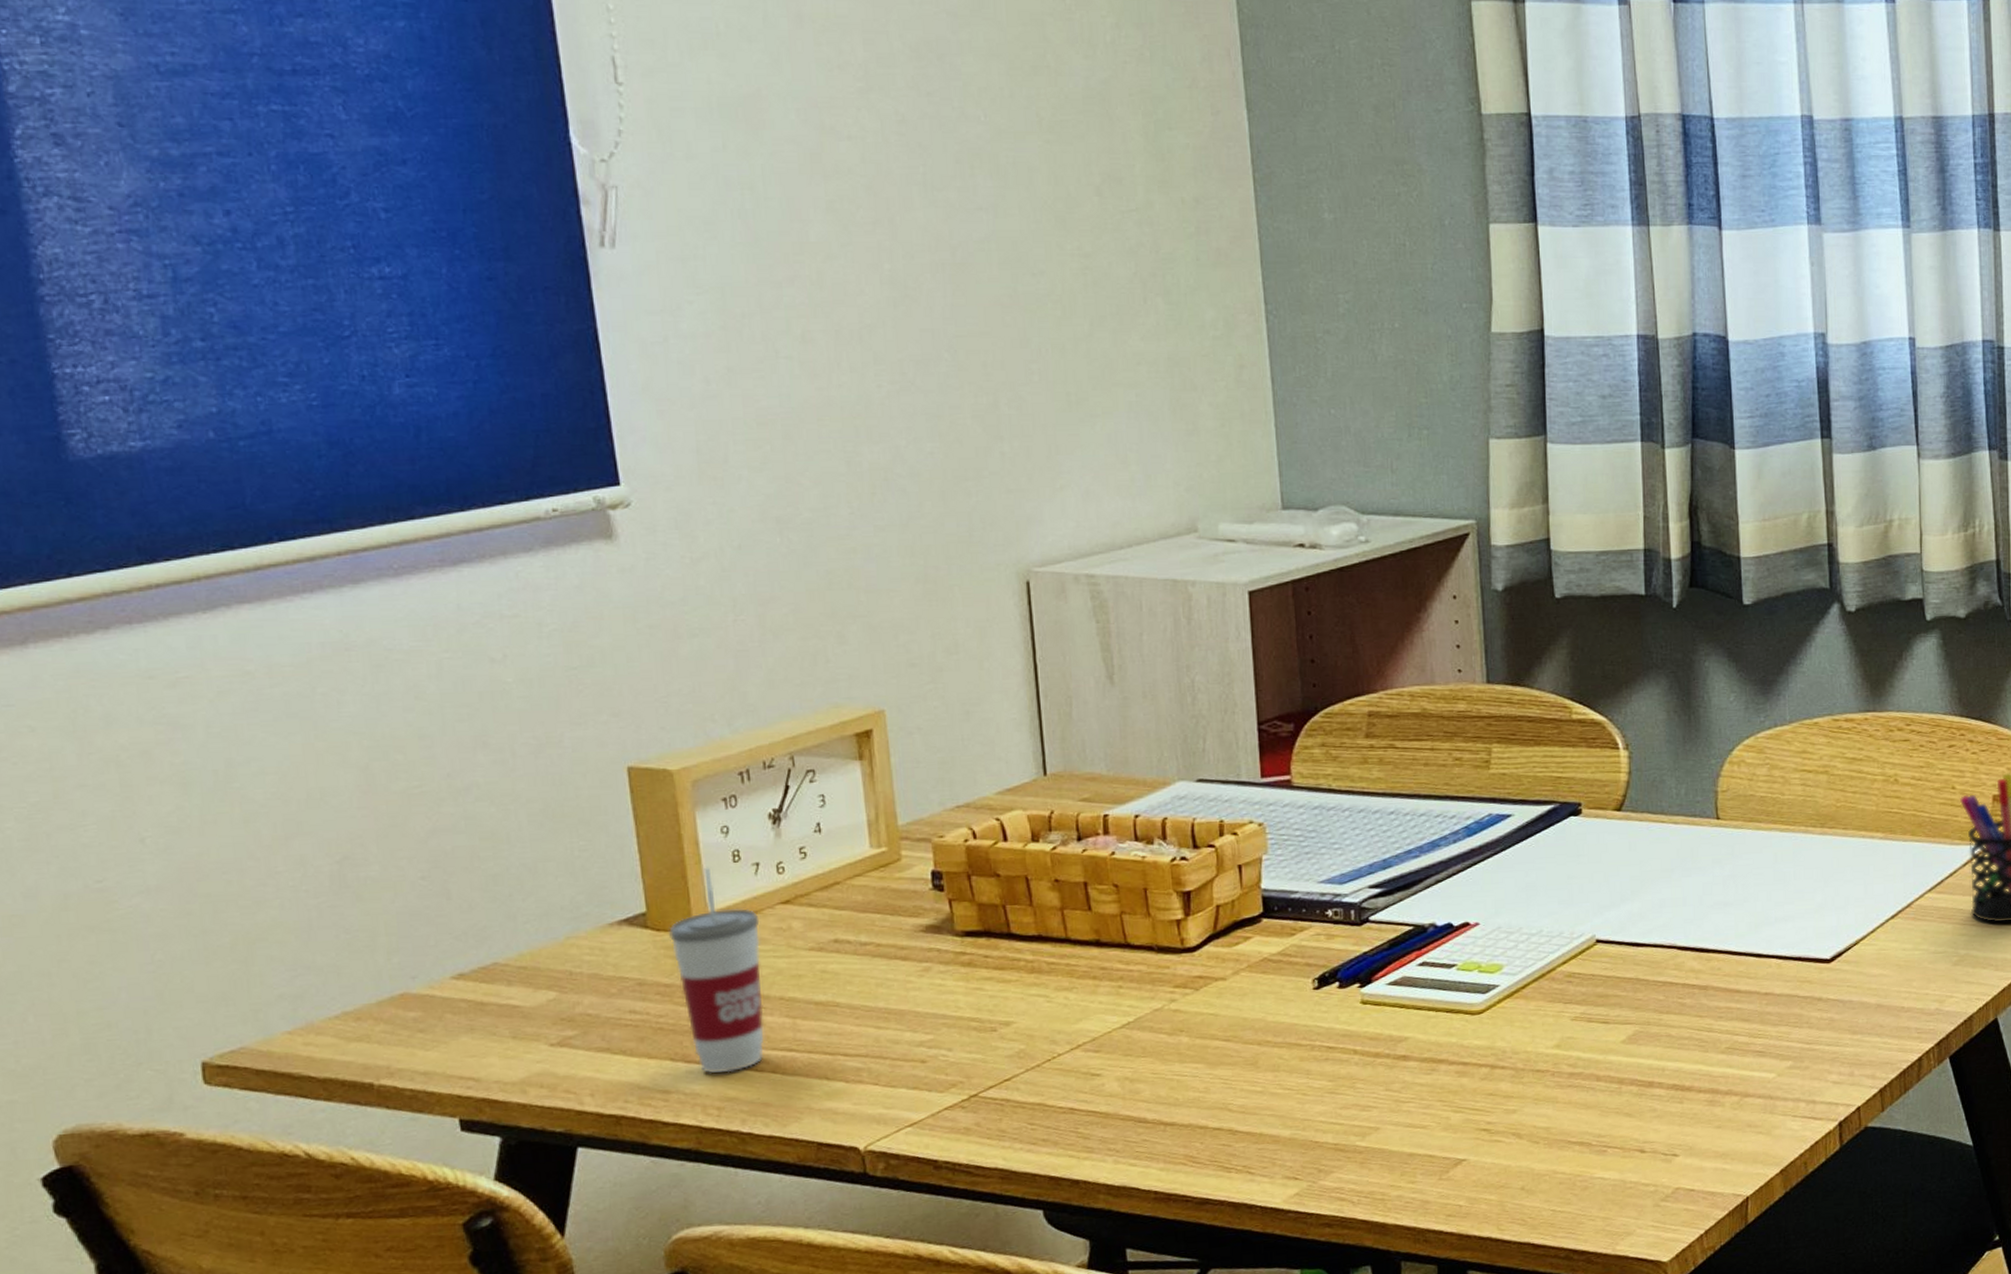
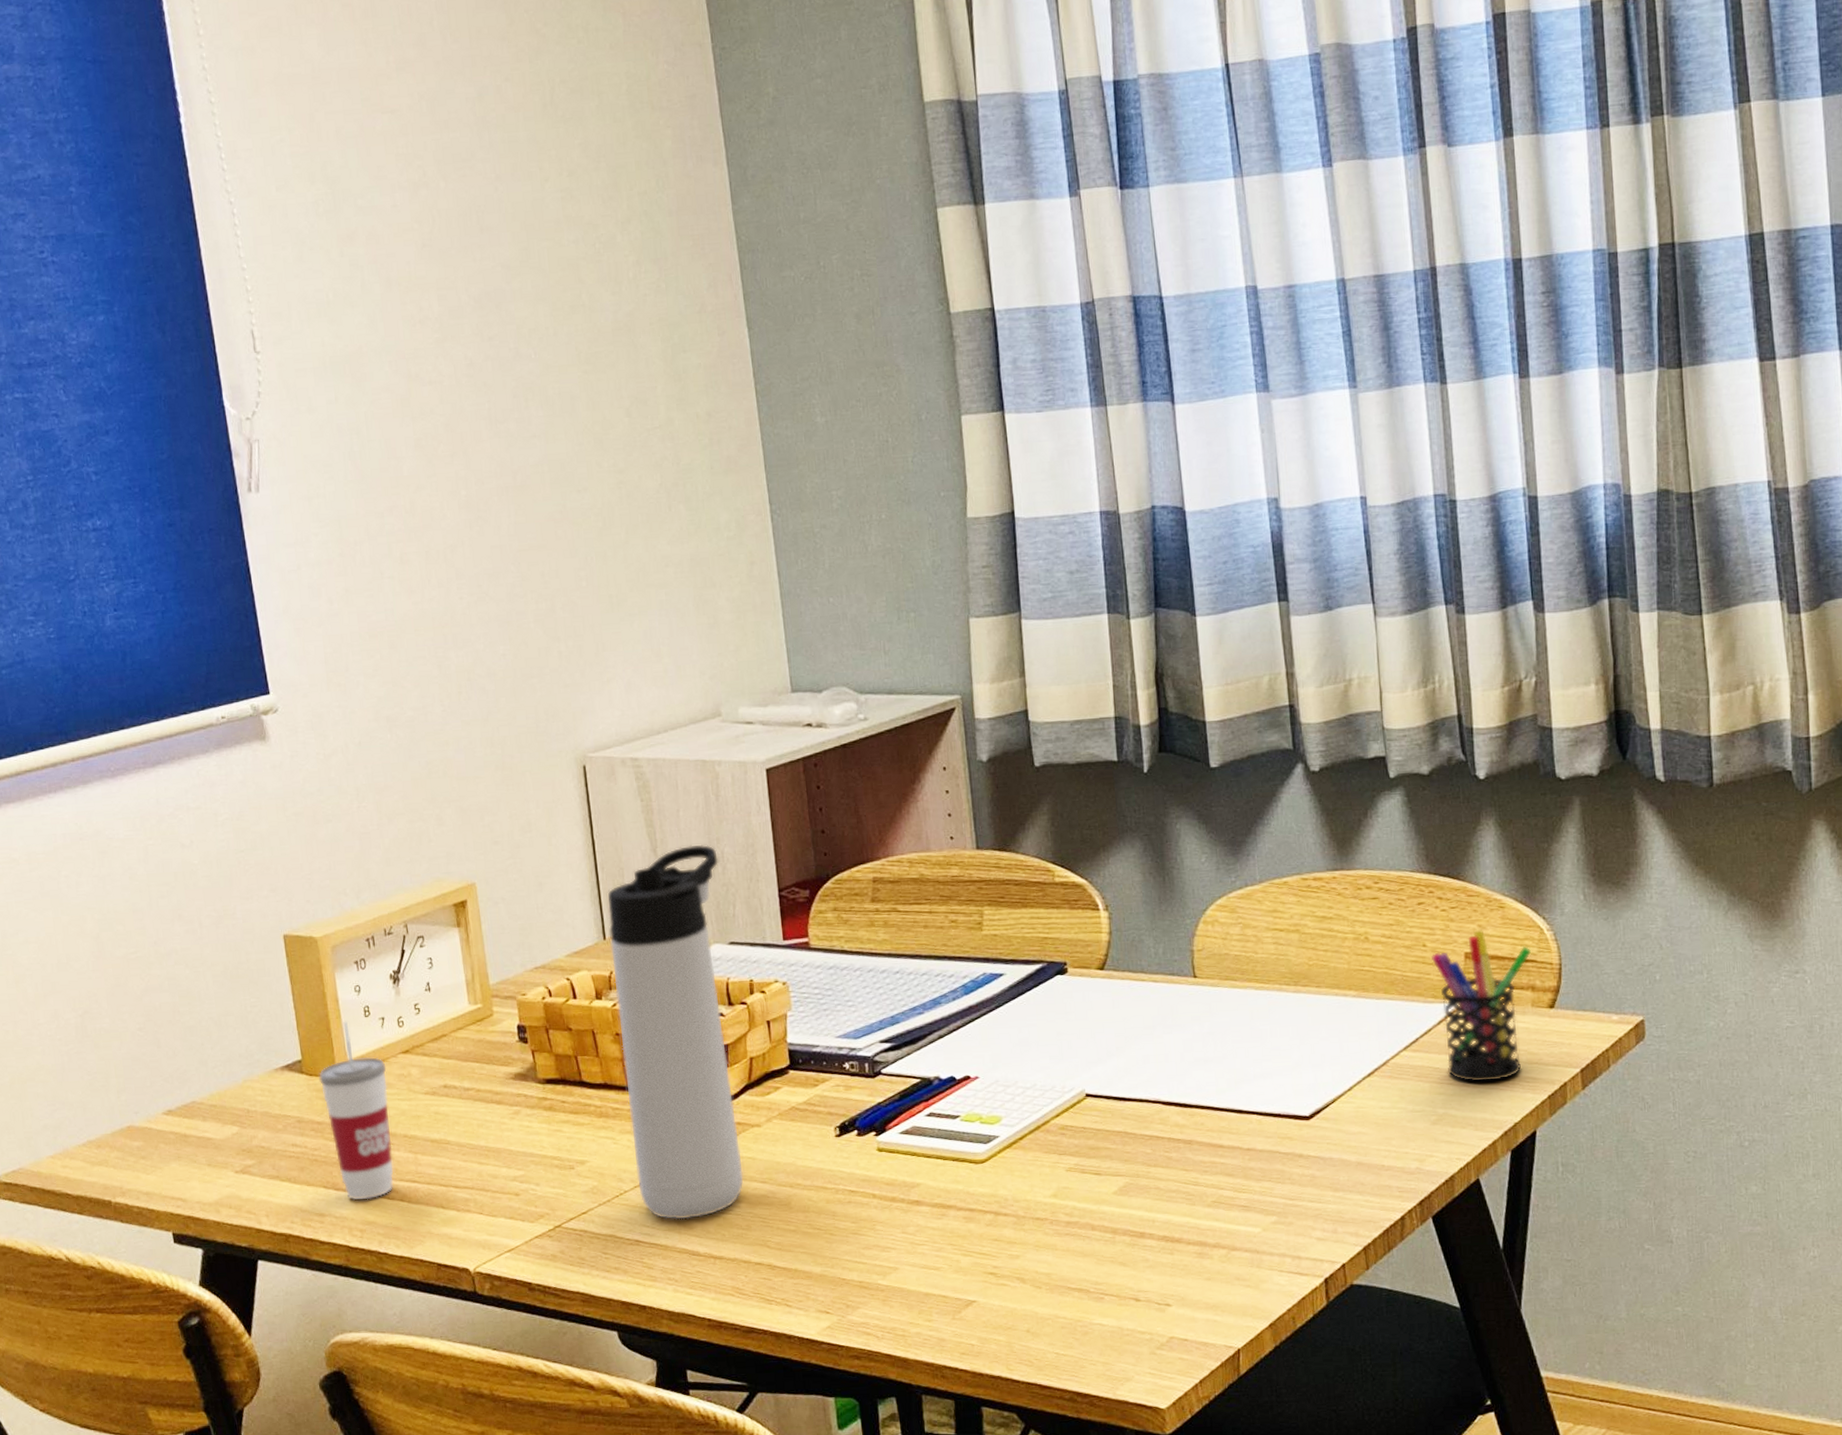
thermos bottle: none [1050,672,1204,1084] -> present [607,844,744,1220]

